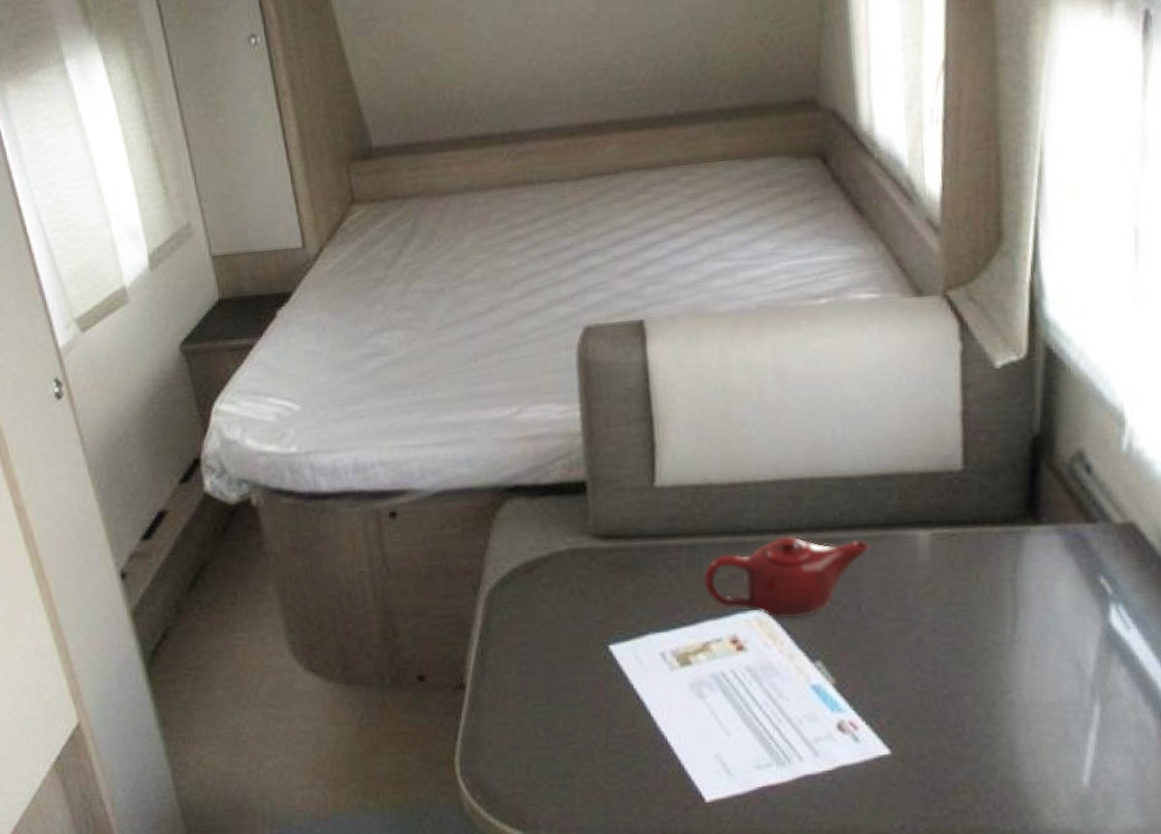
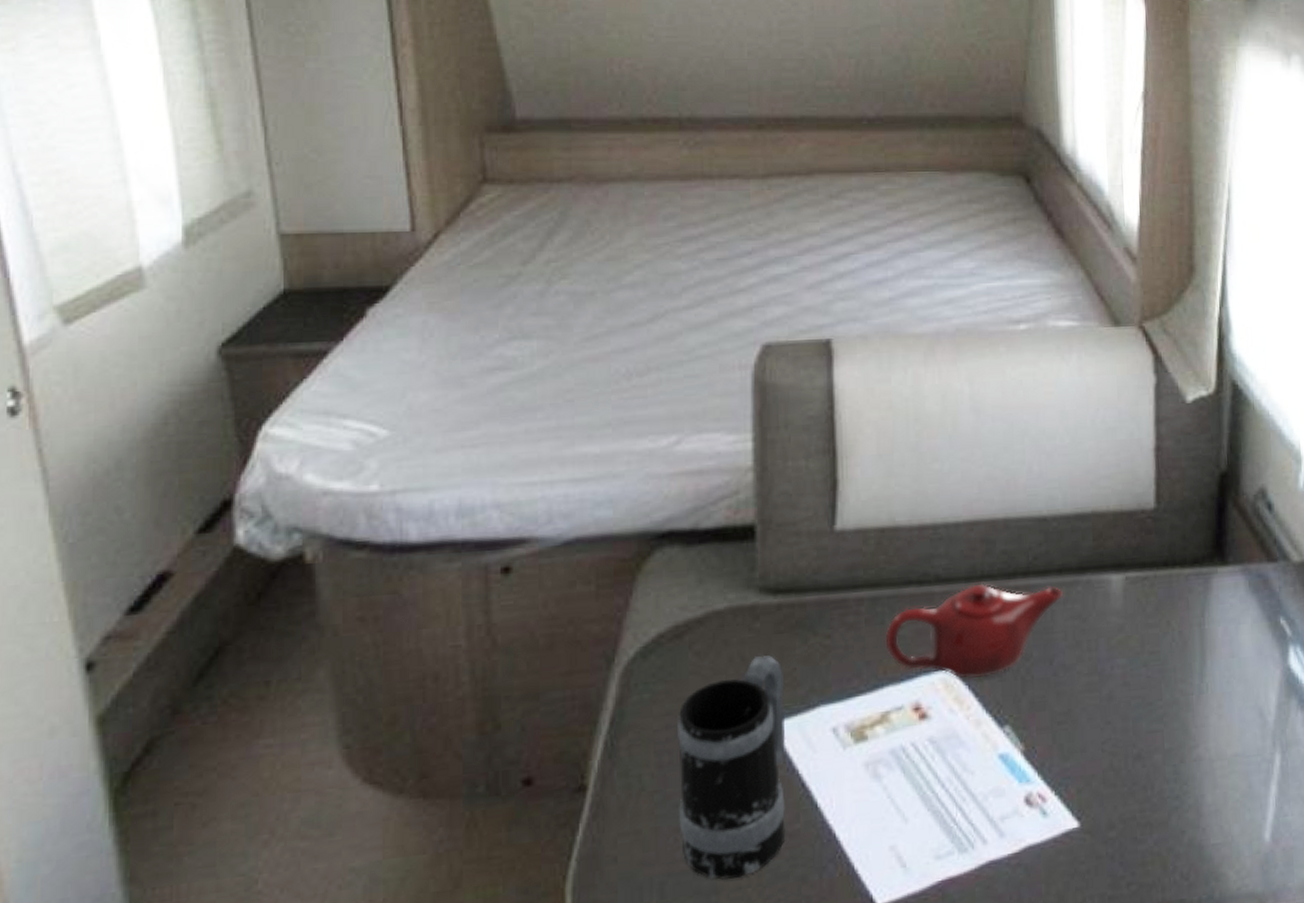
mug: none [532,589,626,767] -> present [678,655,786,880]

